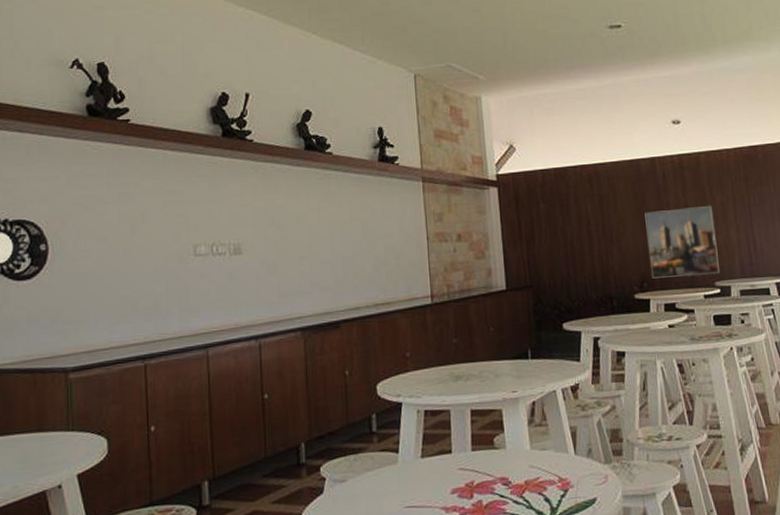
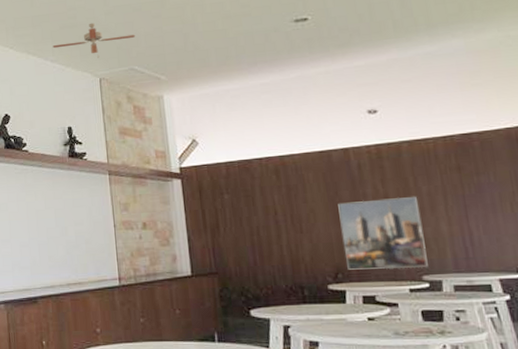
ceiling fan: none [363,11,454,52] -> present [53,22,136,58]

